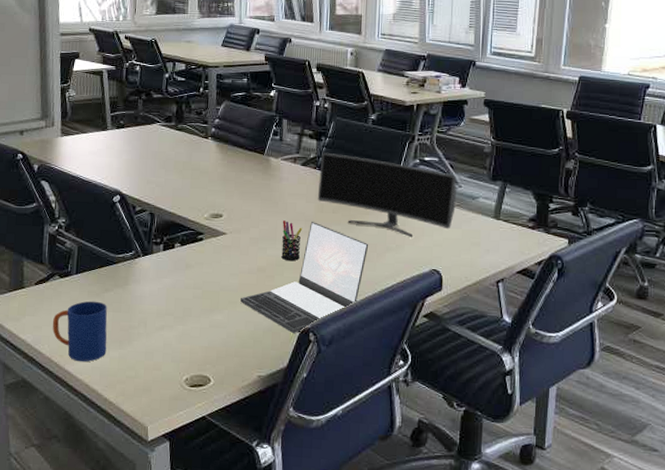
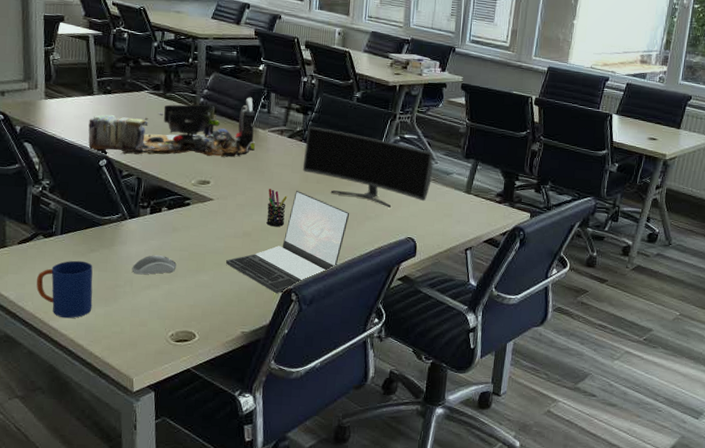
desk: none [102,125,268,190] -> present [88,97,255,157]
computer mouse: none [145,294,190,315] -> present [132,255,176,275]

